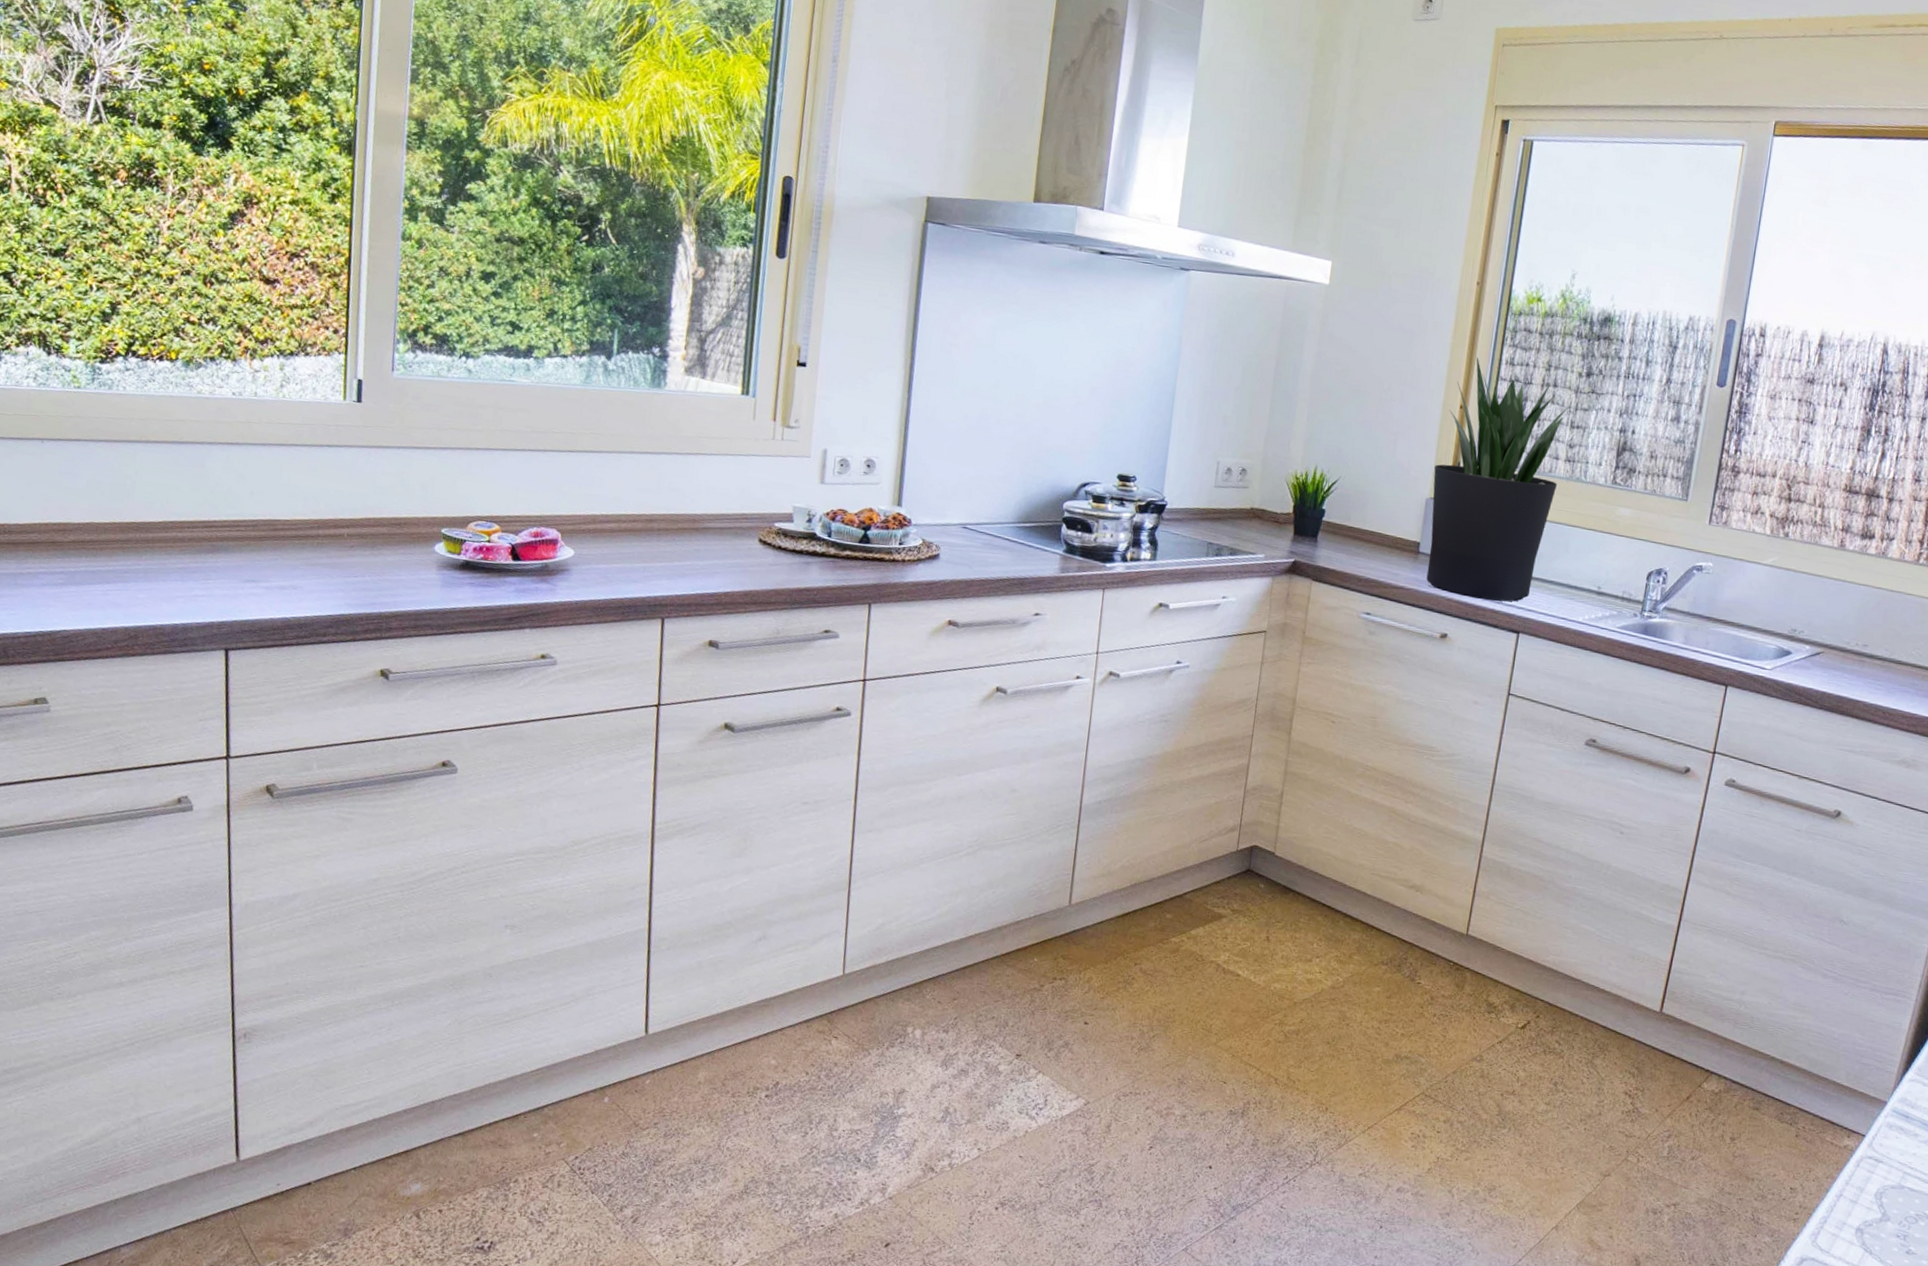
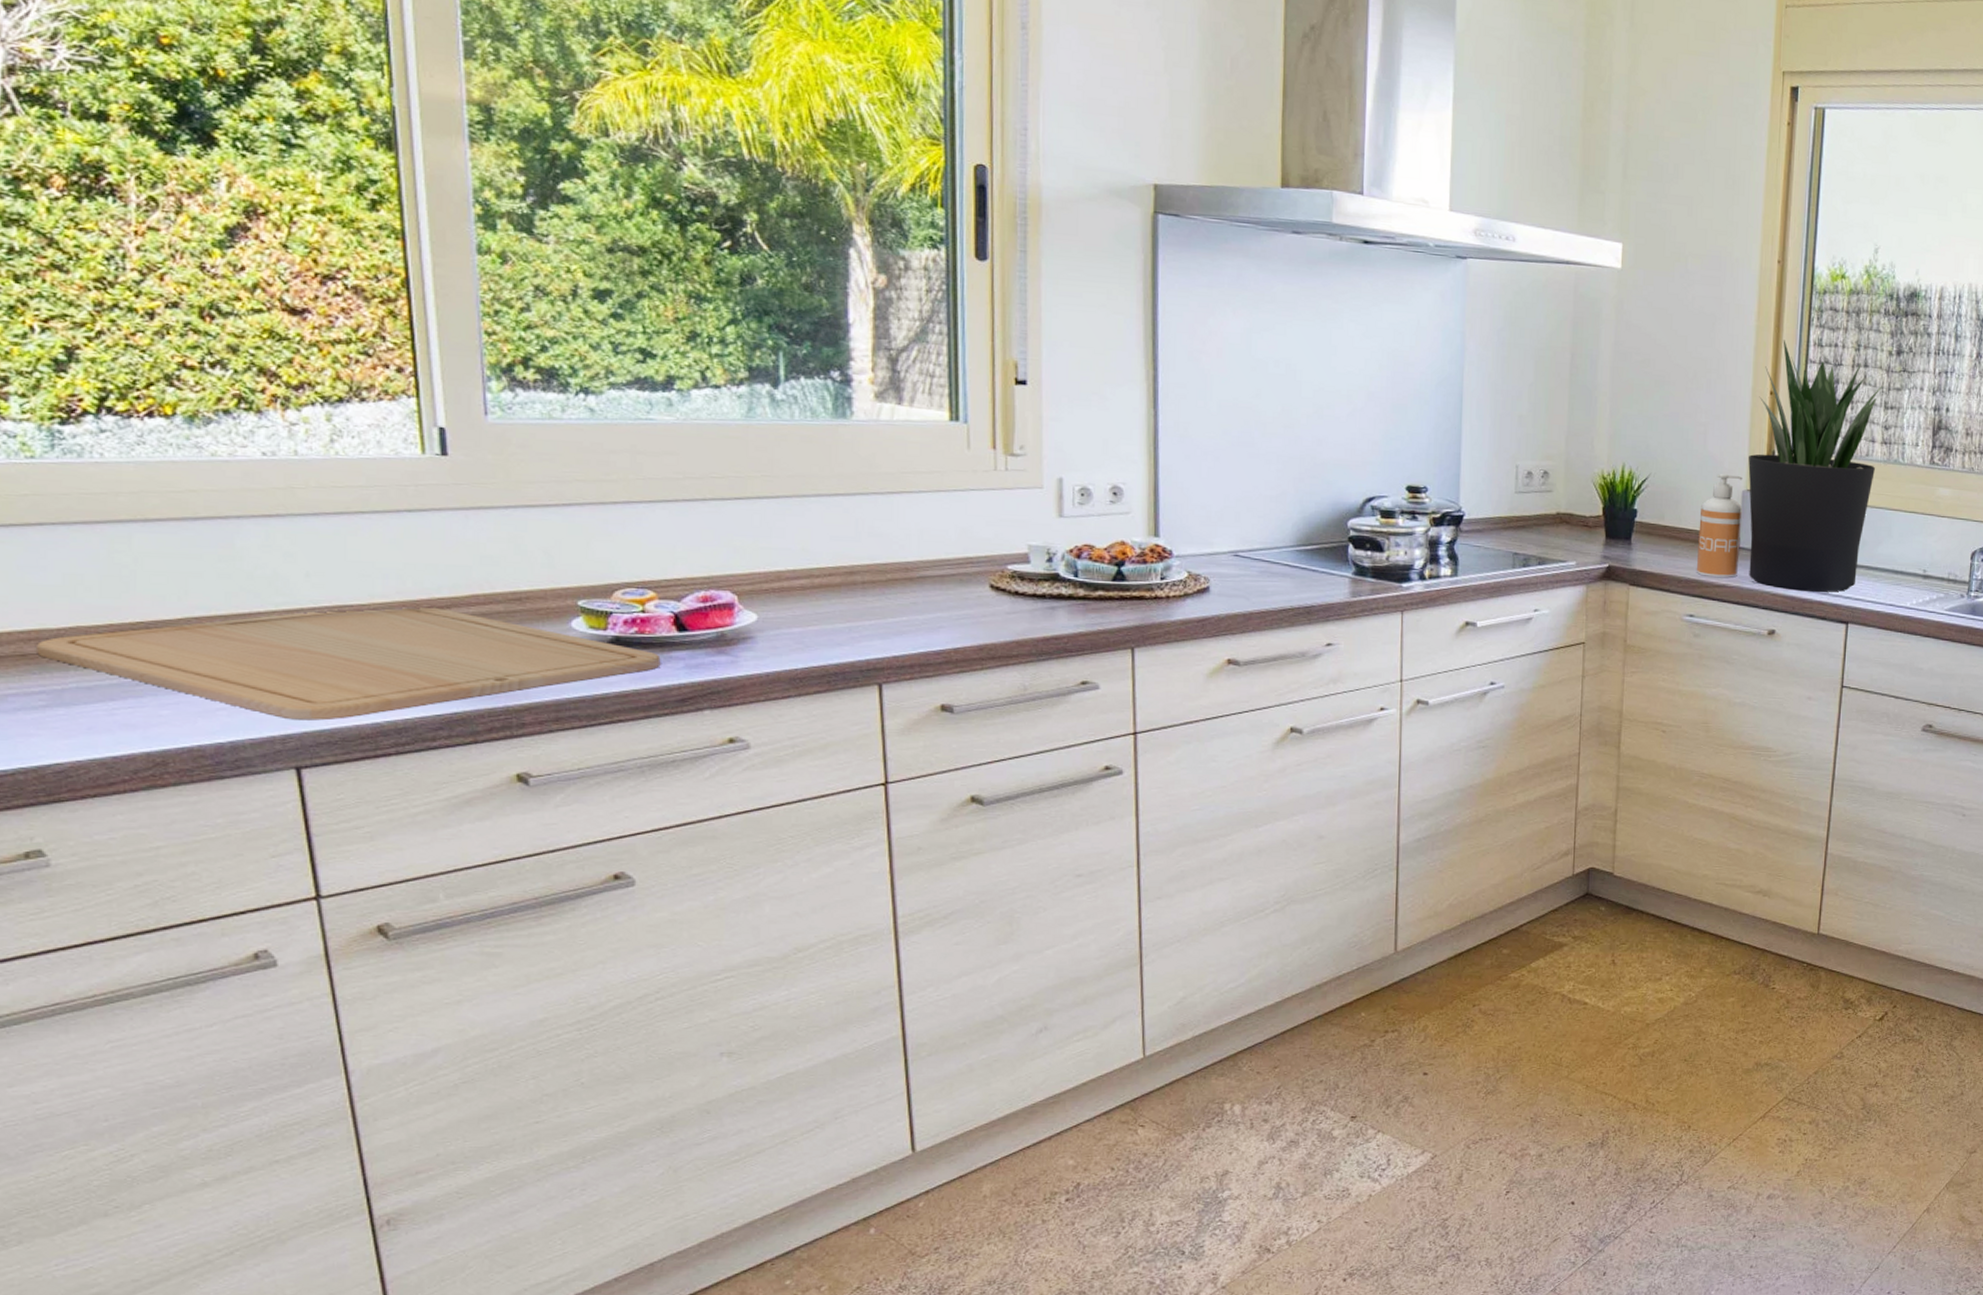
chopping board: none [62,522,498,613] -> present [37,605,661,721]
soap dispenser: none [1376,481,1428,581] -> present [1696,474,1743,579]

